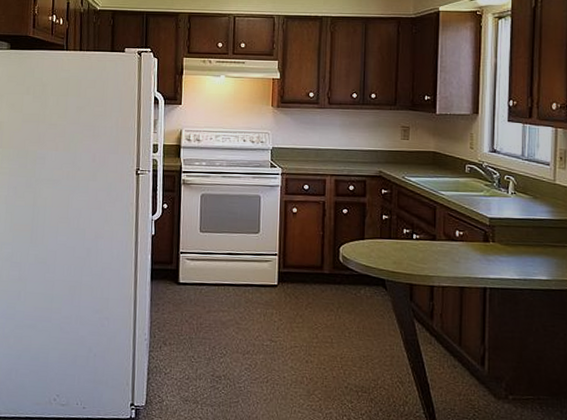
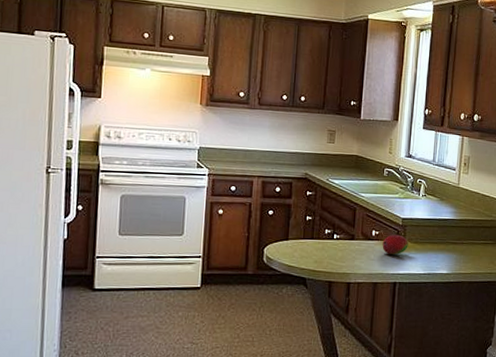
fruit: none [468,235,498,257] -> present [382,234,408,255]

